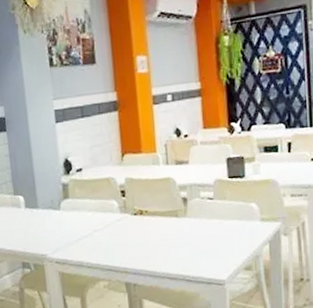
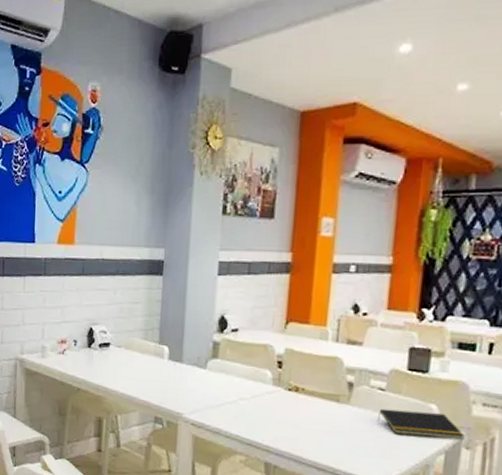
notepad: none [211,210,282,234] -> present [378,408,465,440]

